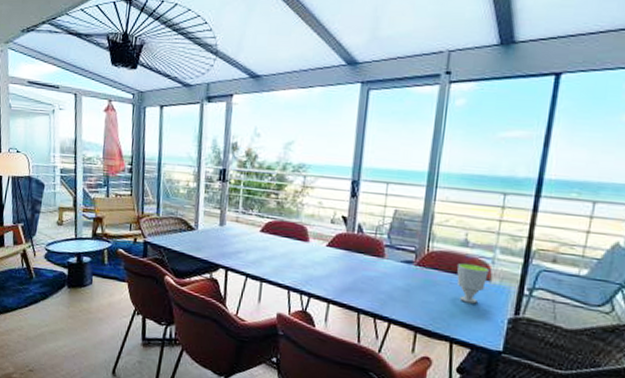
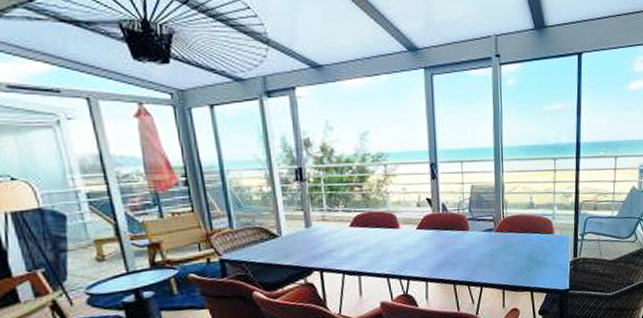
cup: present [457,262,489,304] -> none [528,221,552,256]

